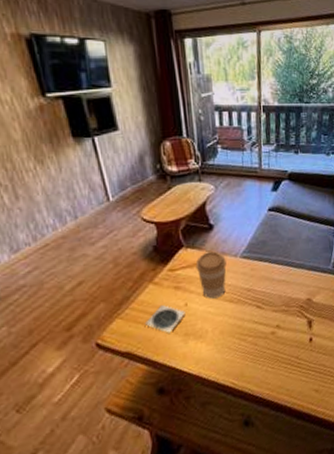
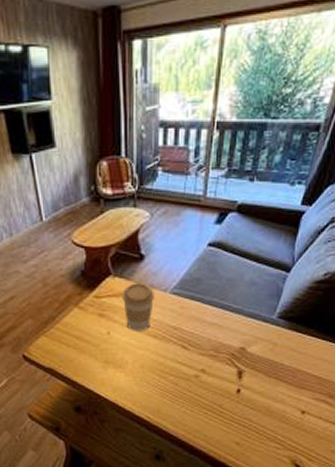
coaster: present [144,304,185,333] -> none [67,329,107,358]

